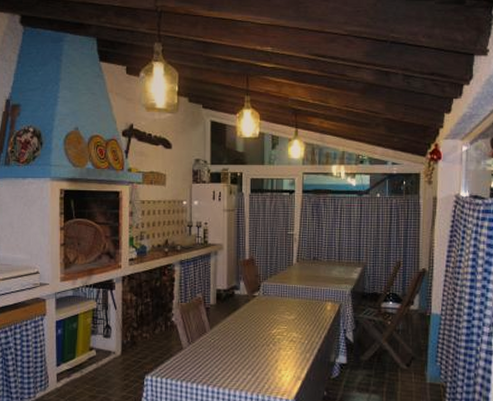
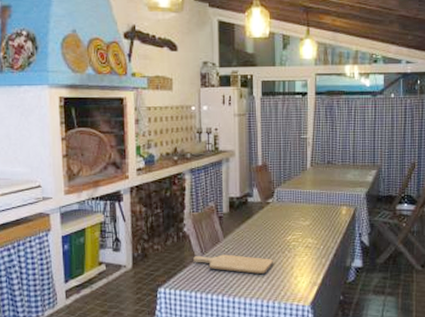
chopping board: none [180,345,259,366] -> present [193,254,274,274]

